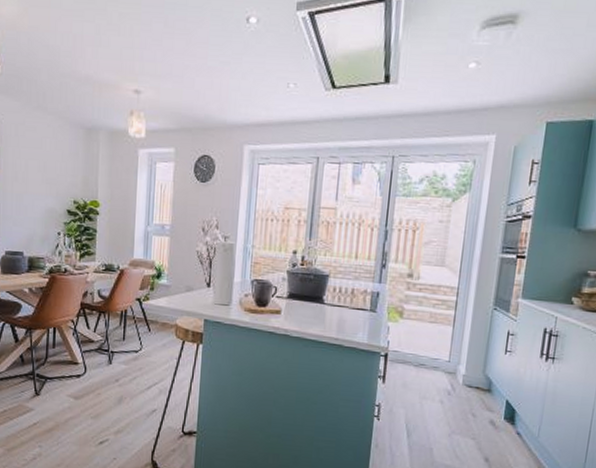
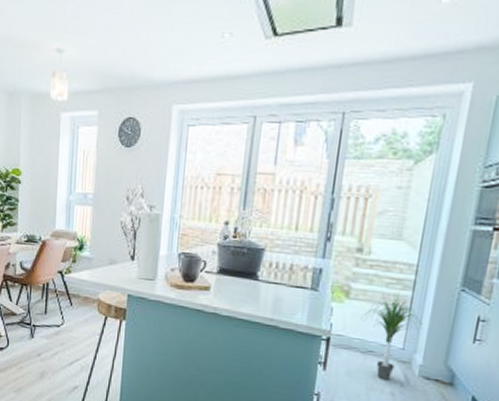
potted plant: none [413,311,465,390] -> present [360,292,423,381]

